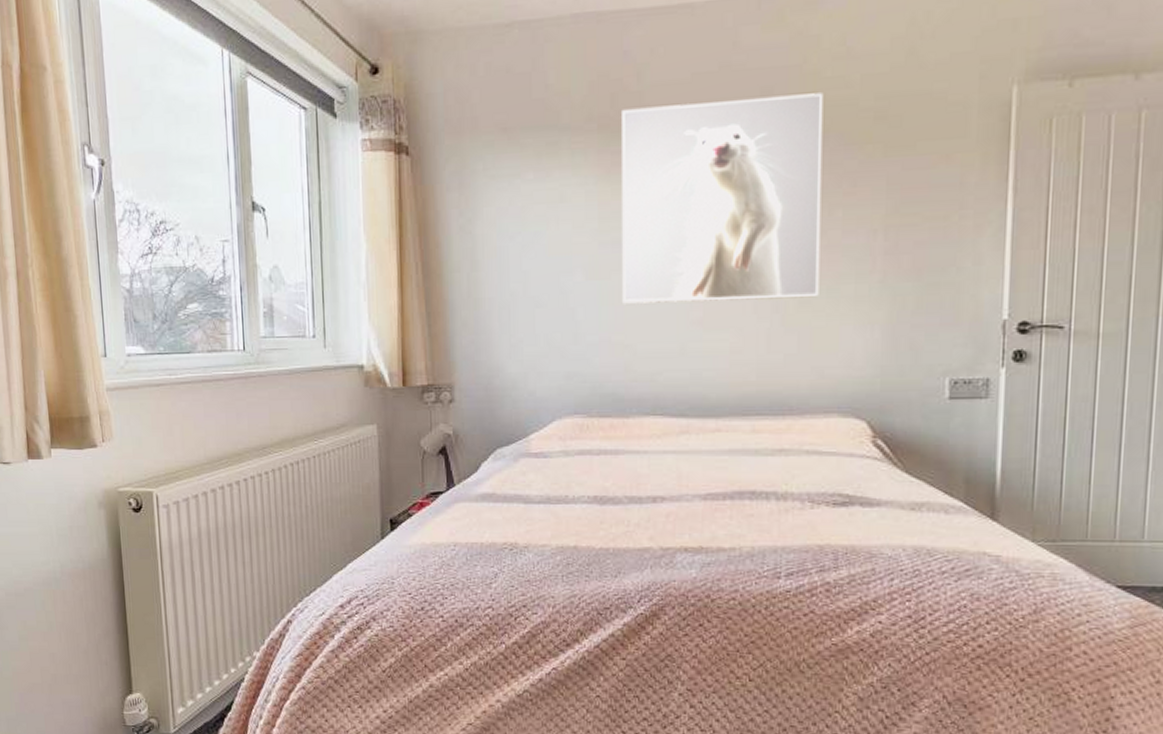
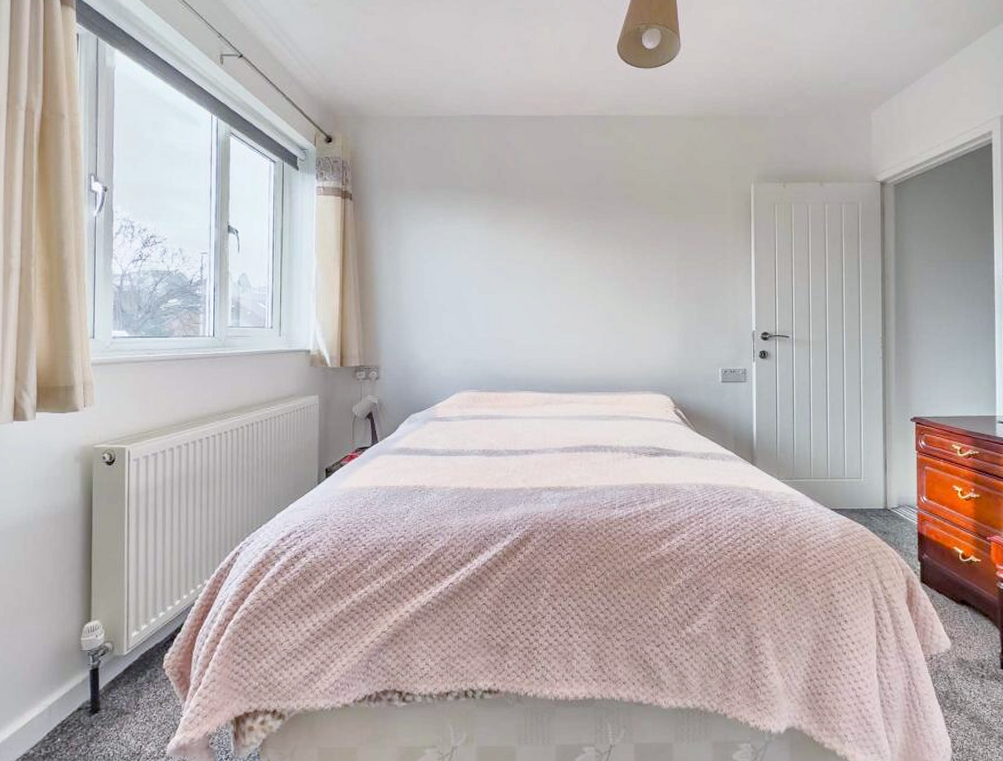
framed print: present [622,93,824,304] -> none [505,179,637,312]

